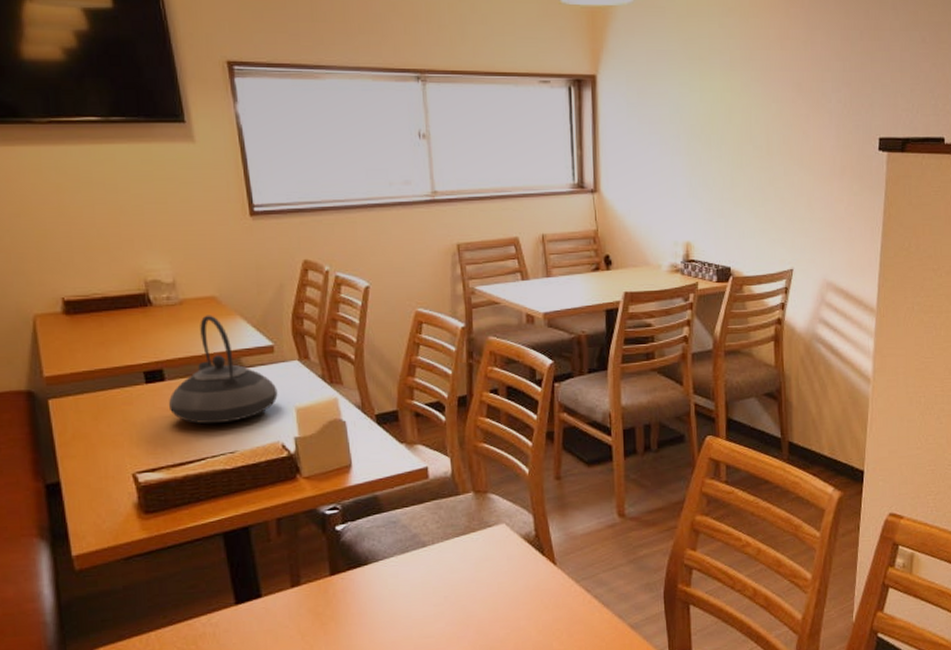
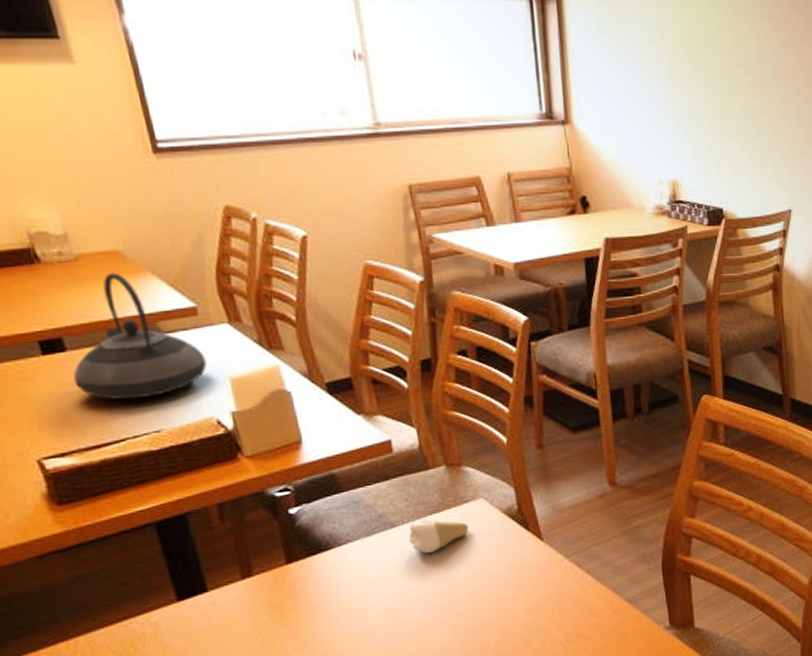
tooth: none [437,541,490,572] -> present [409,520,469,553]

